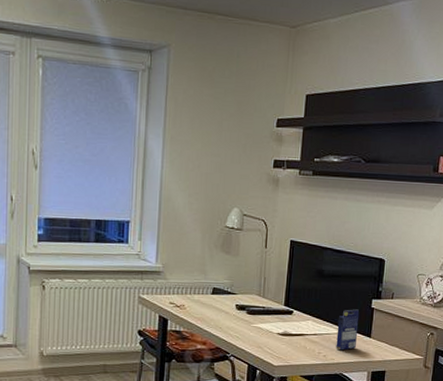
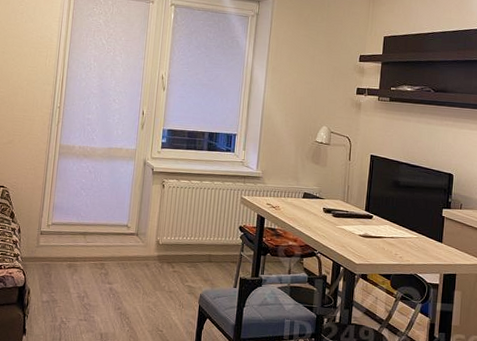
small box: present [336,309,360,351] -> none [411,217,432,253]

